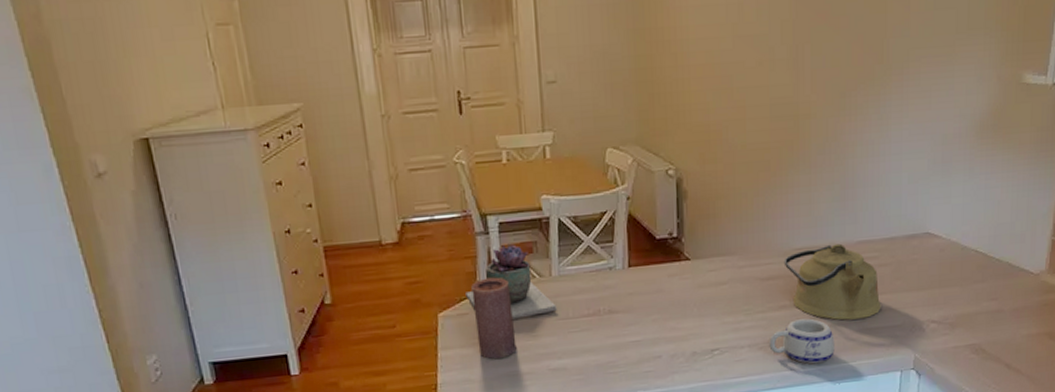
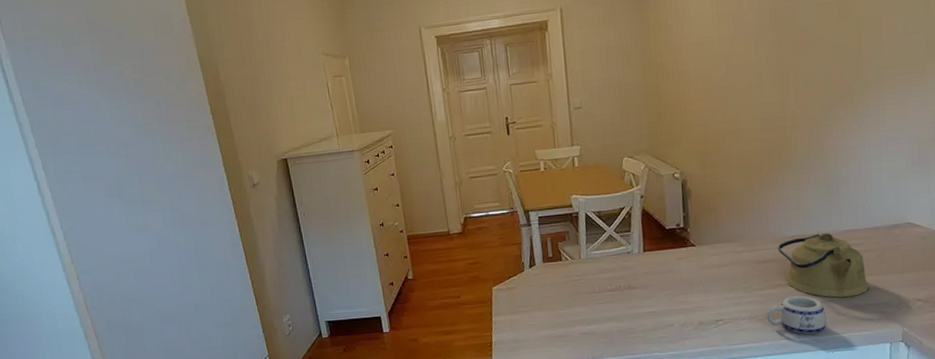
succulent plant: present [466,244,557,319] -> none [513,234,586,293]
candle: present [471,277,517,359] -> none [518,259,554,324]

